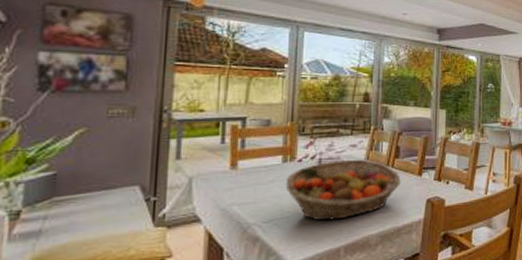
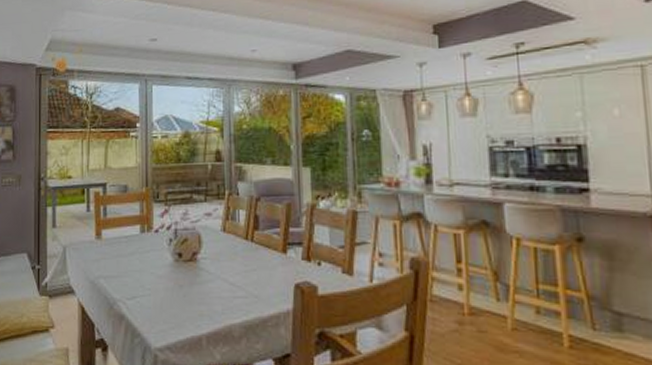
fruit basket: present [285,159,401,221] -> none [144,230,263,302]

